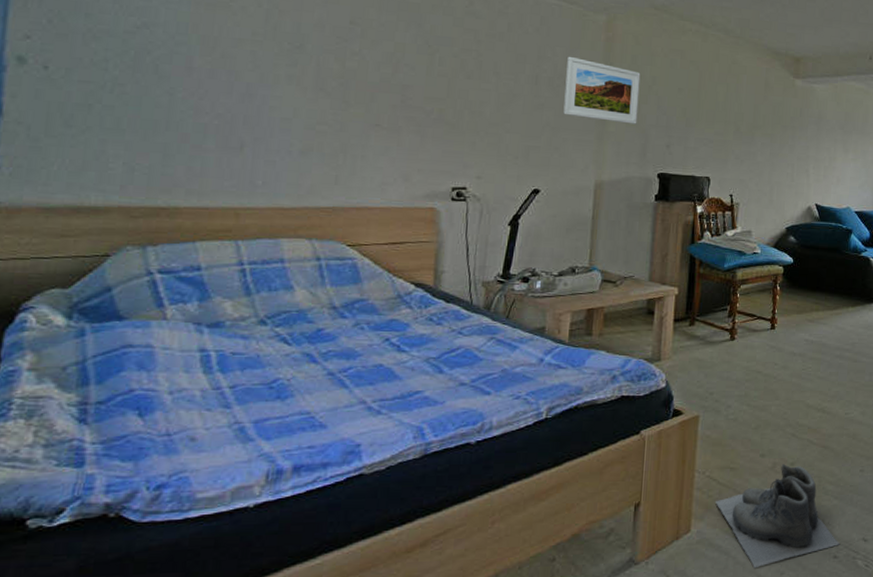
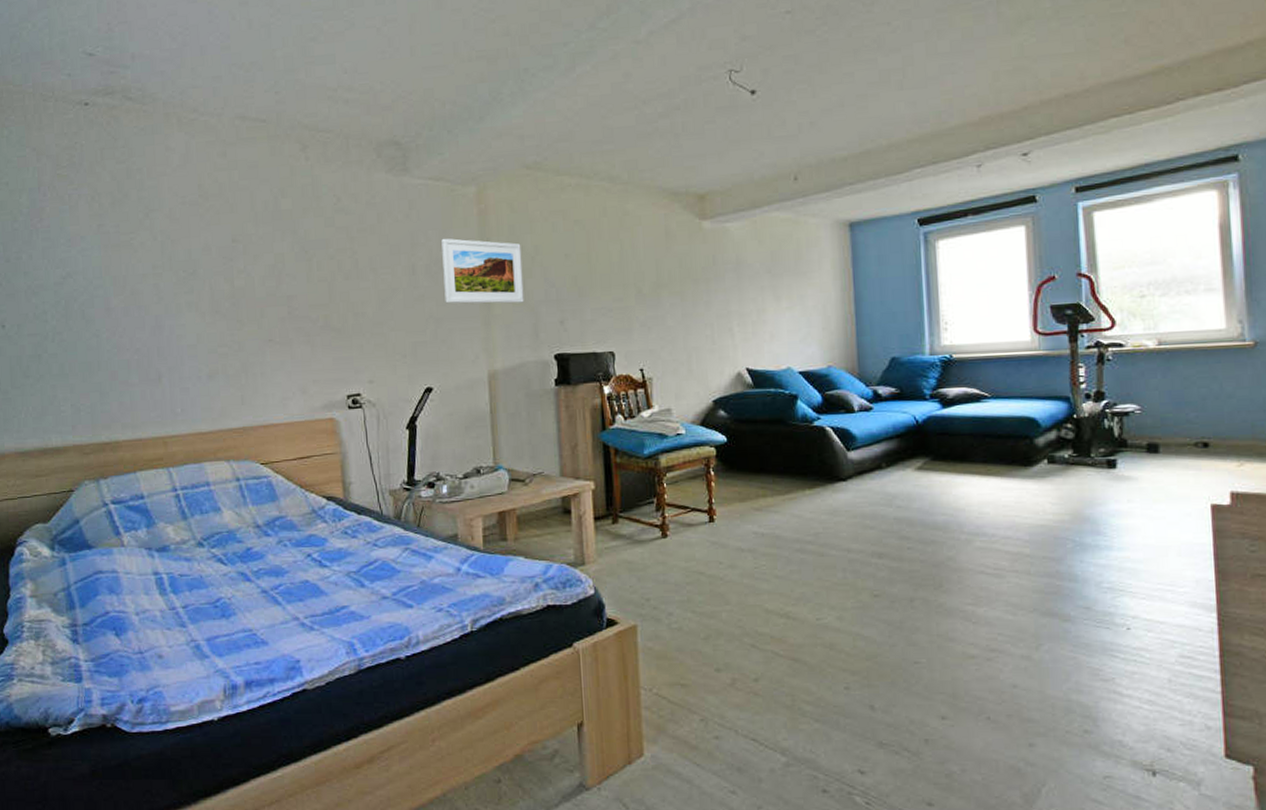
boots: present [714,464,840,569] -> none [667,680,828,801]

